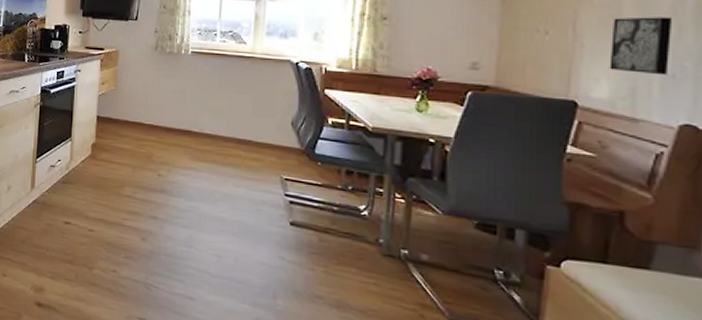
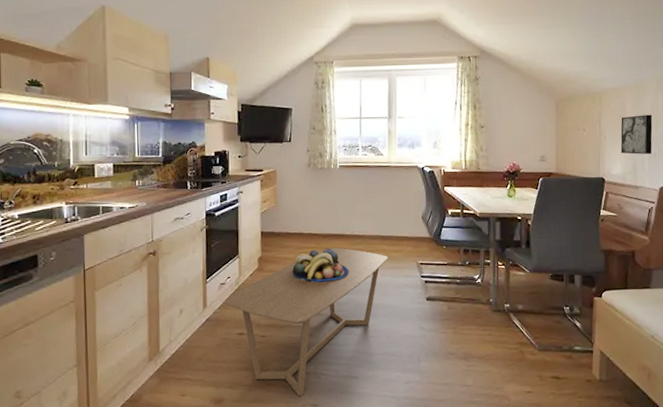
coffee table: none [54,144,244,305] -> present [225,247,388,396]
fruit bowl: none [128,144,194,183] -> present [292,248,349,283]

